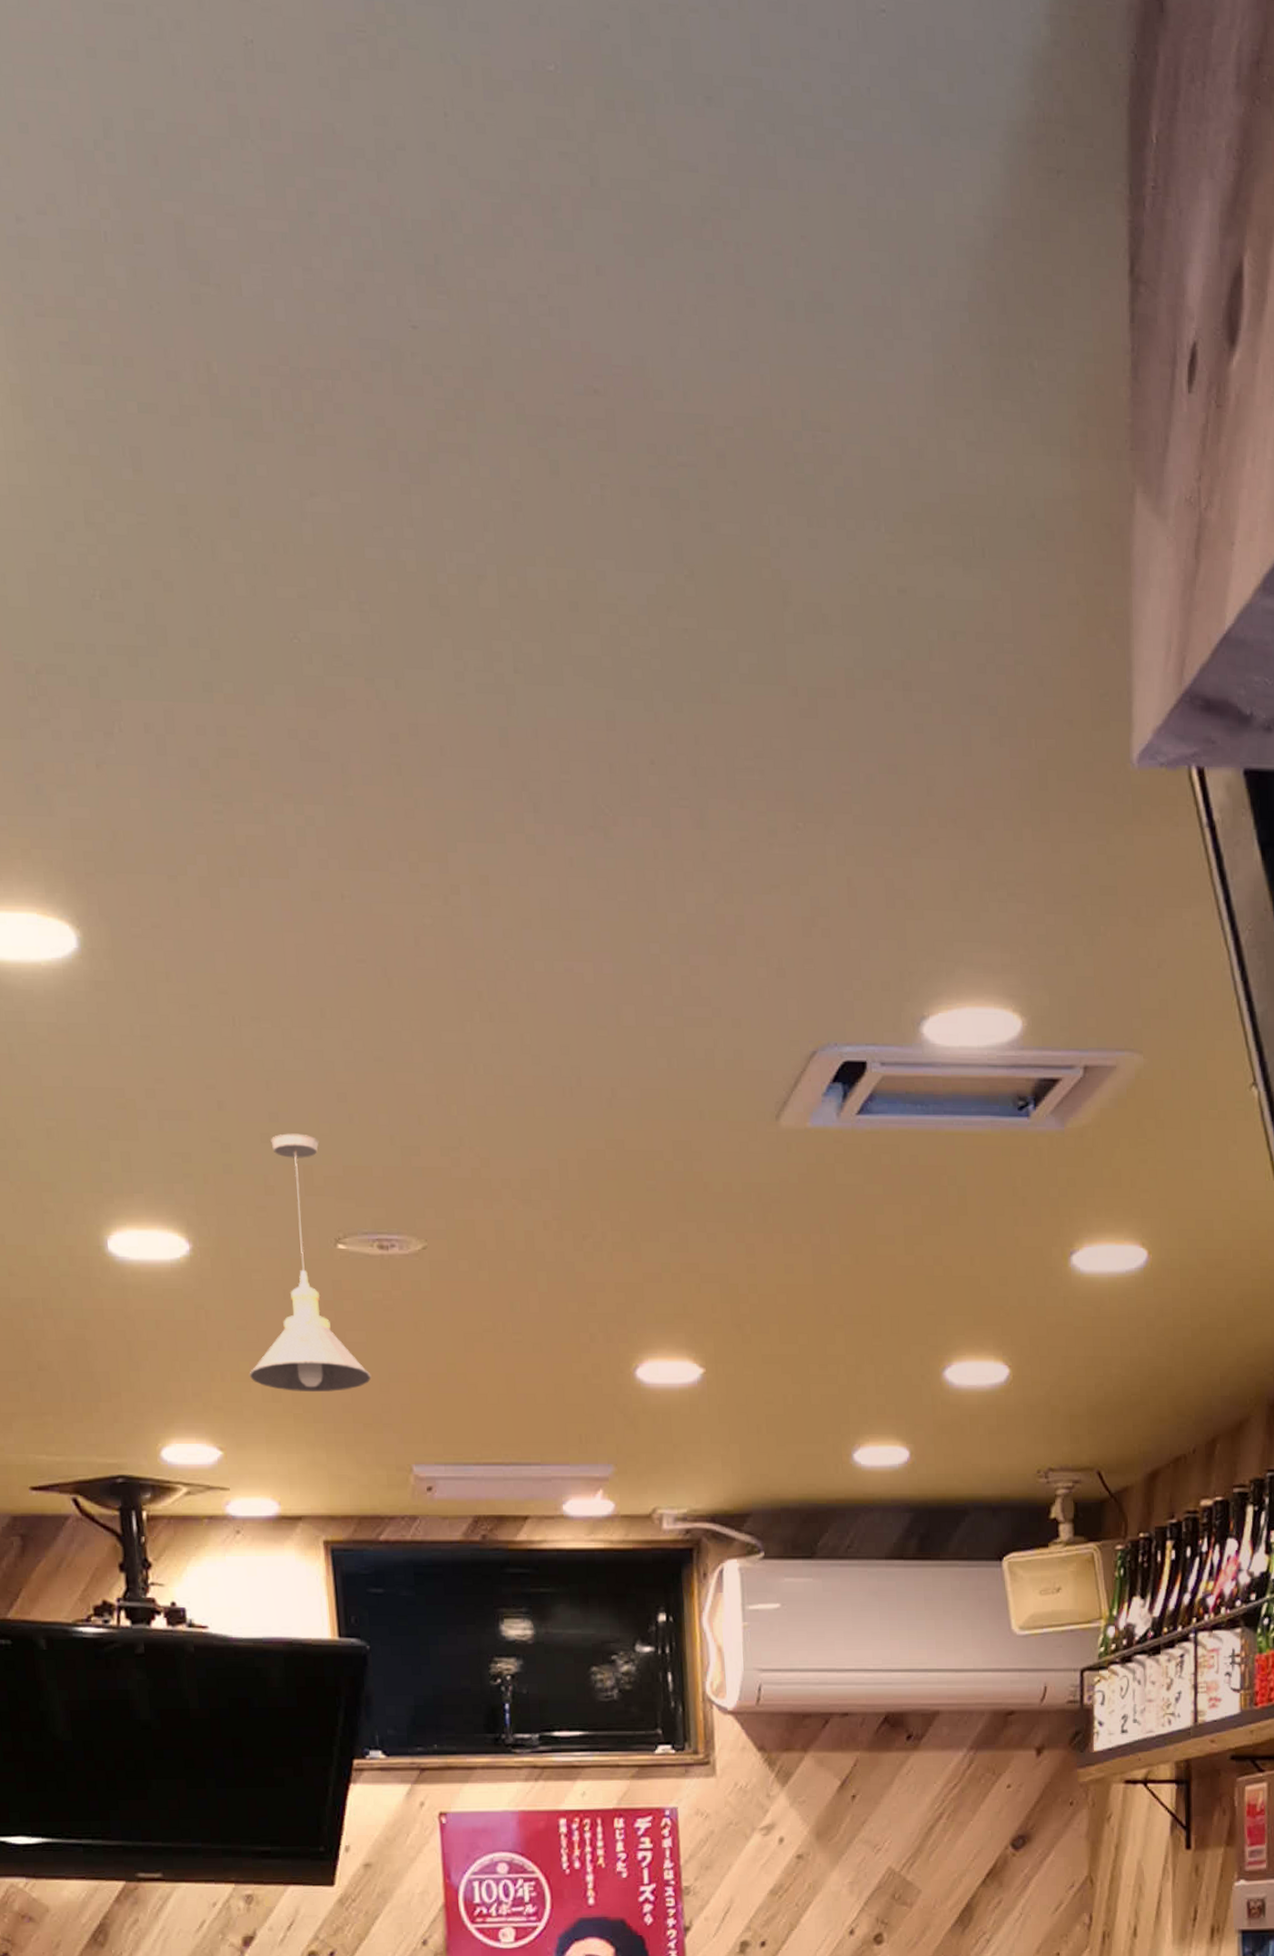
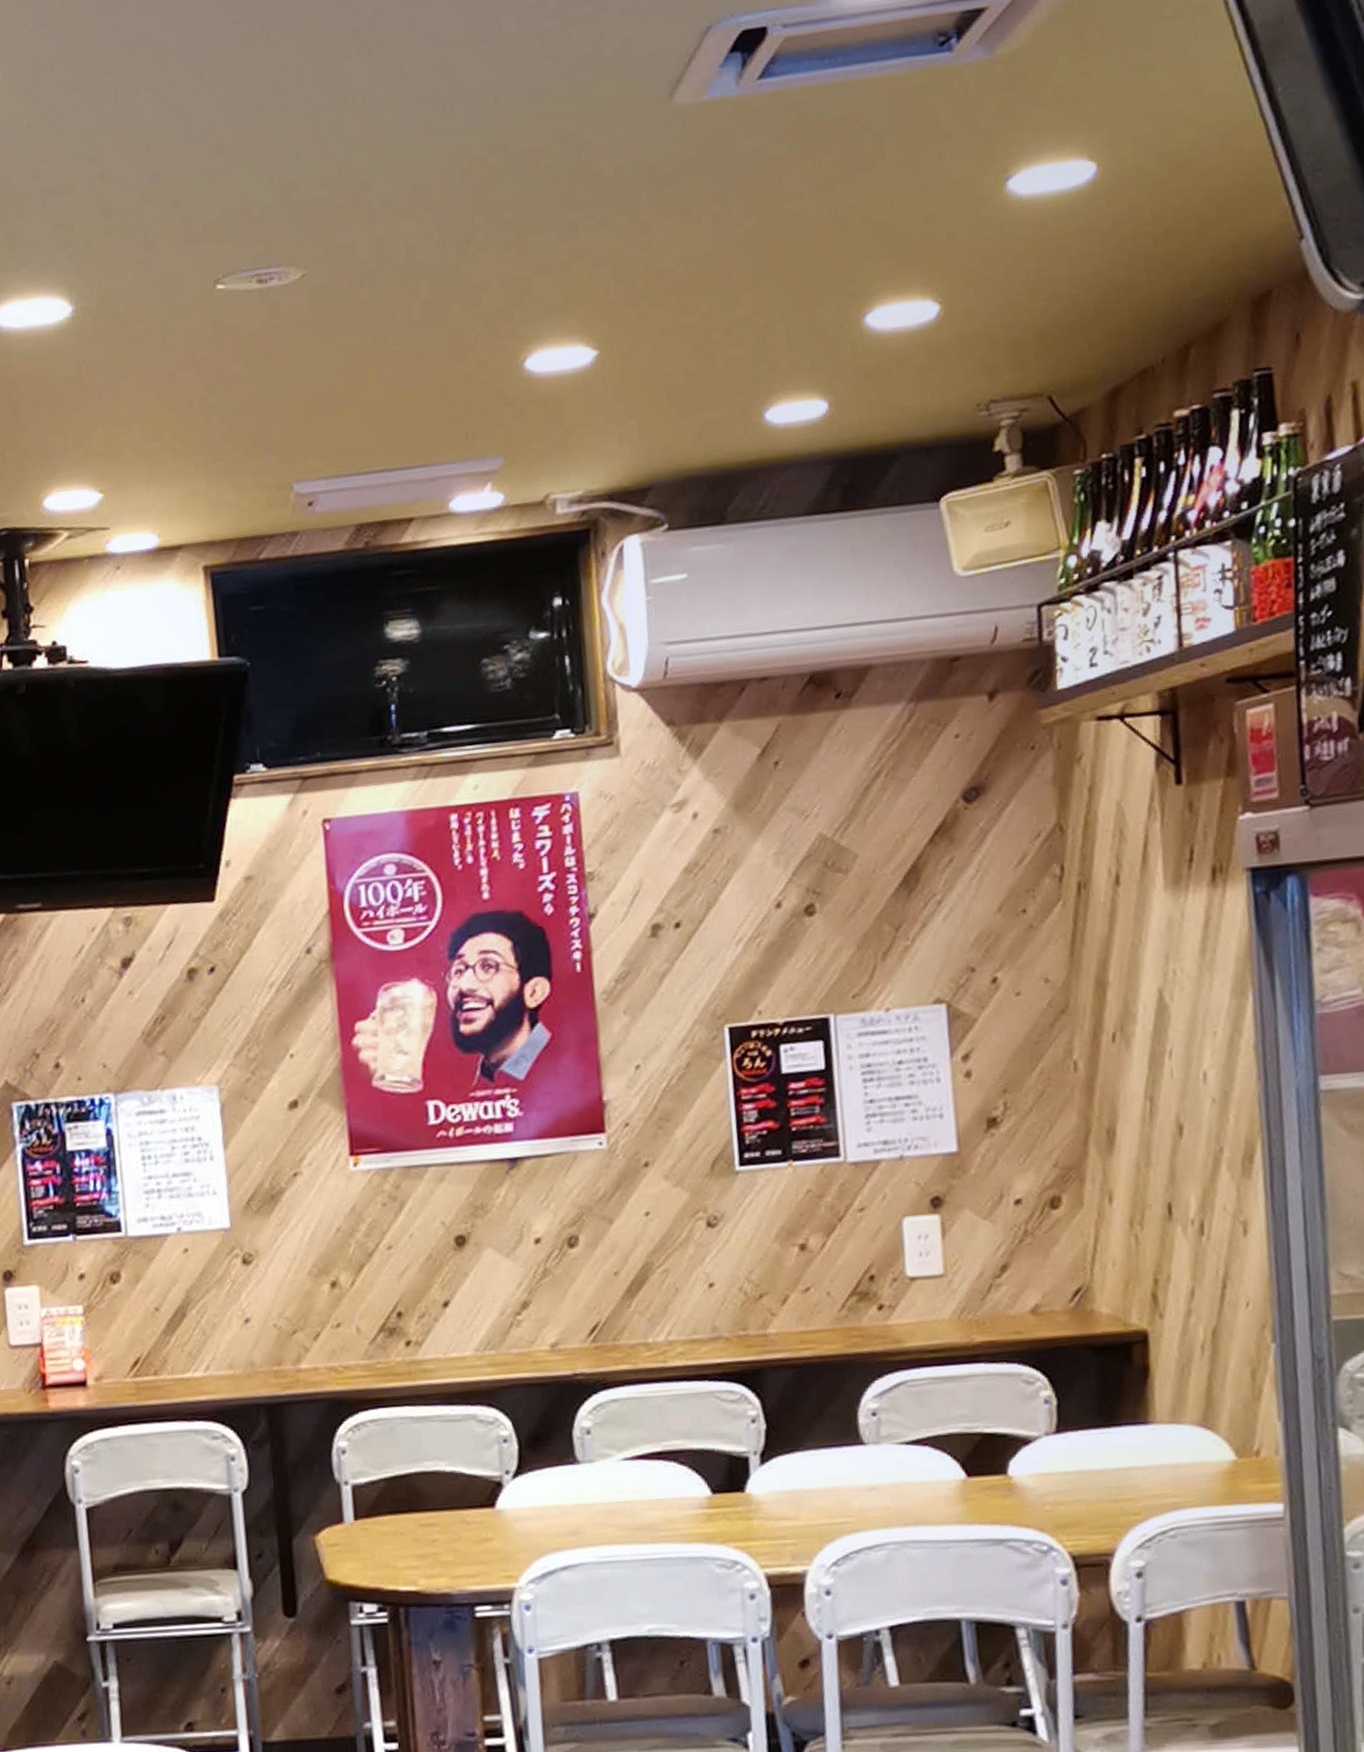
pendant light: present [249,1133,372,1392] -> none [129,188,251,429]

